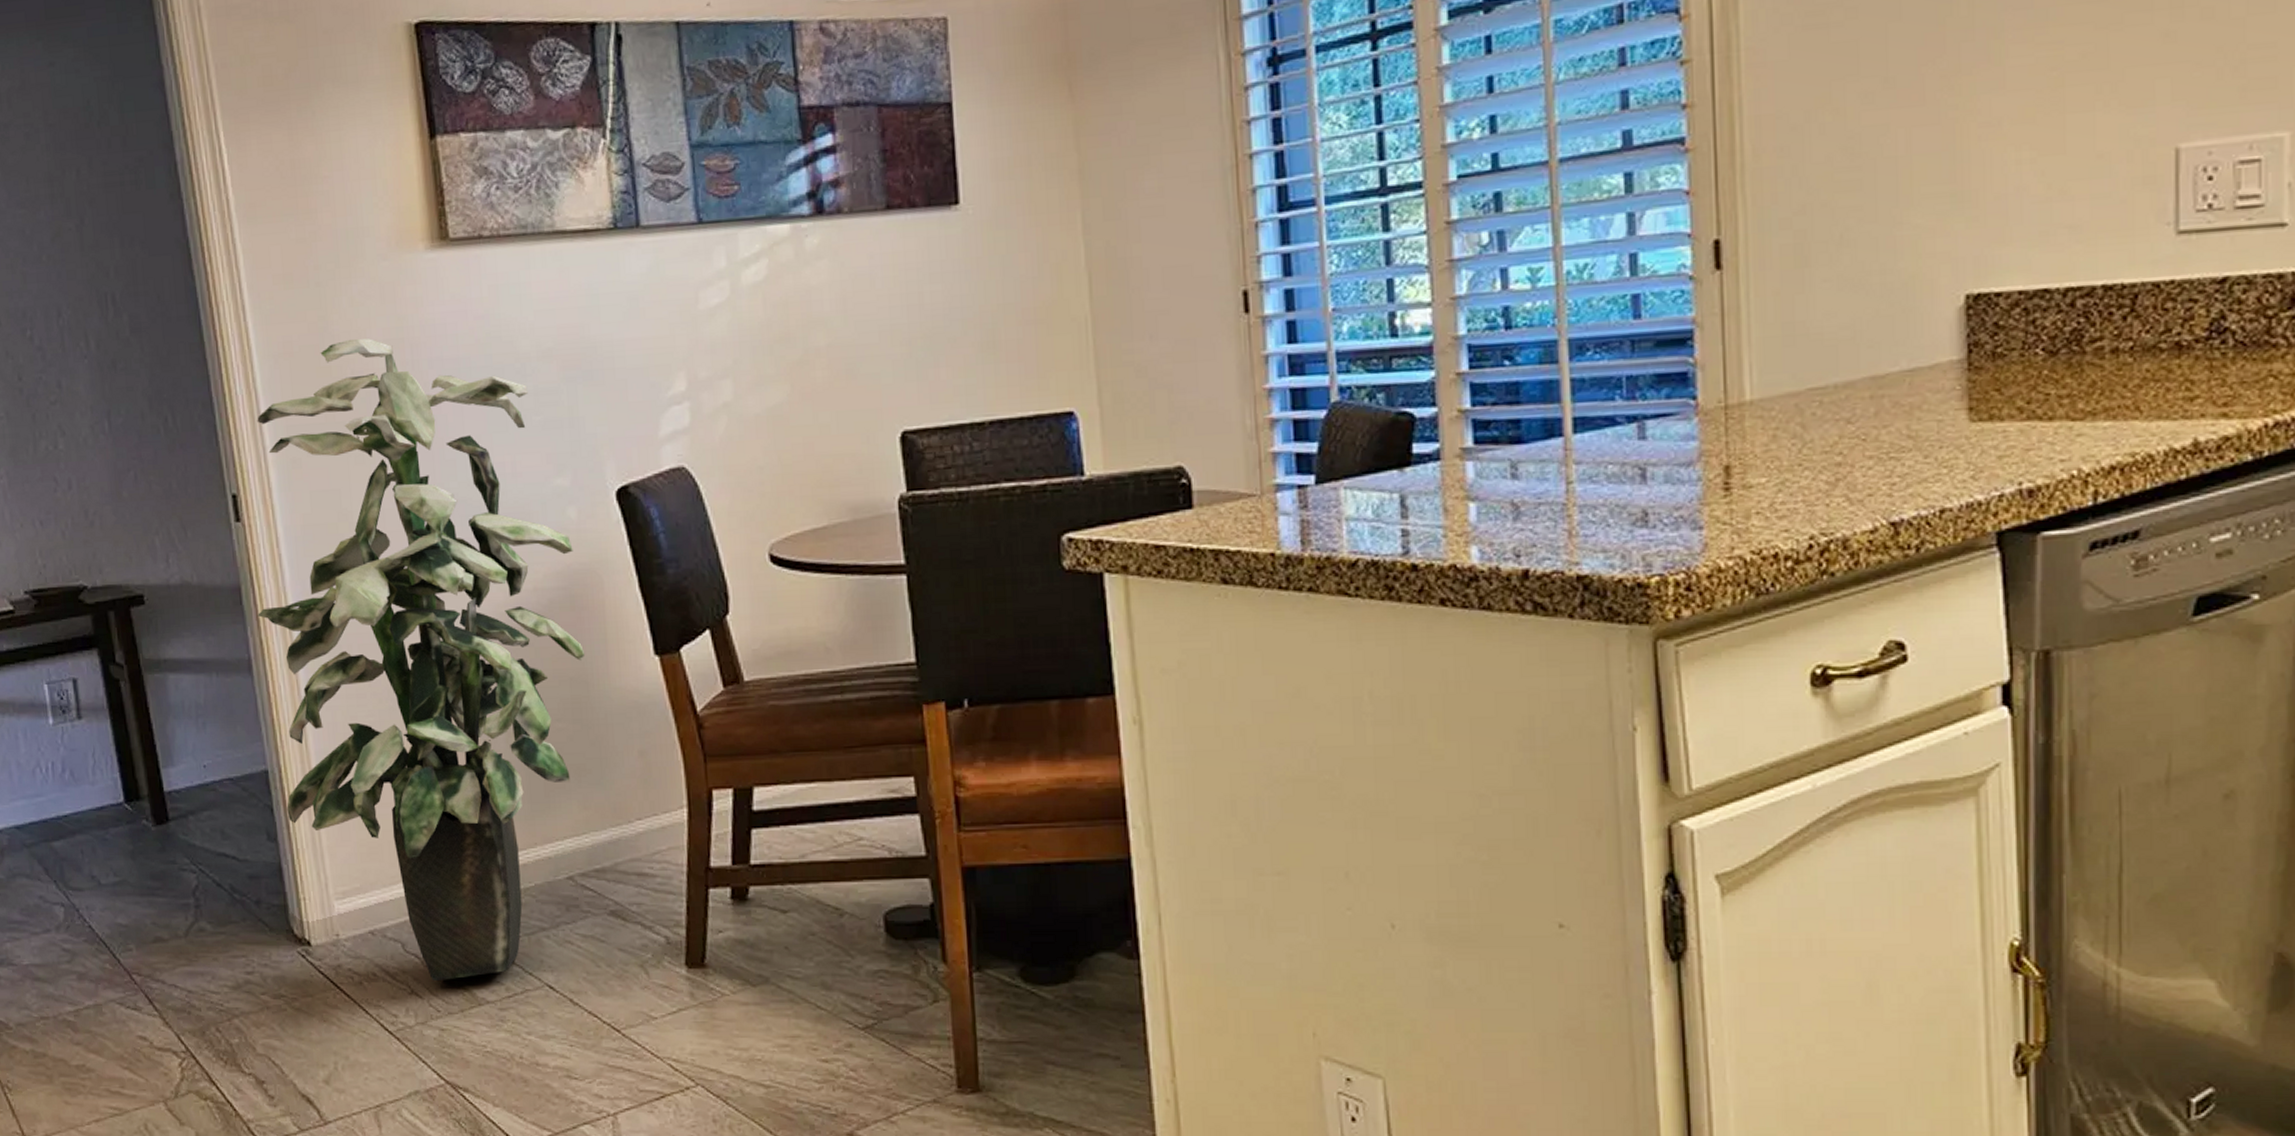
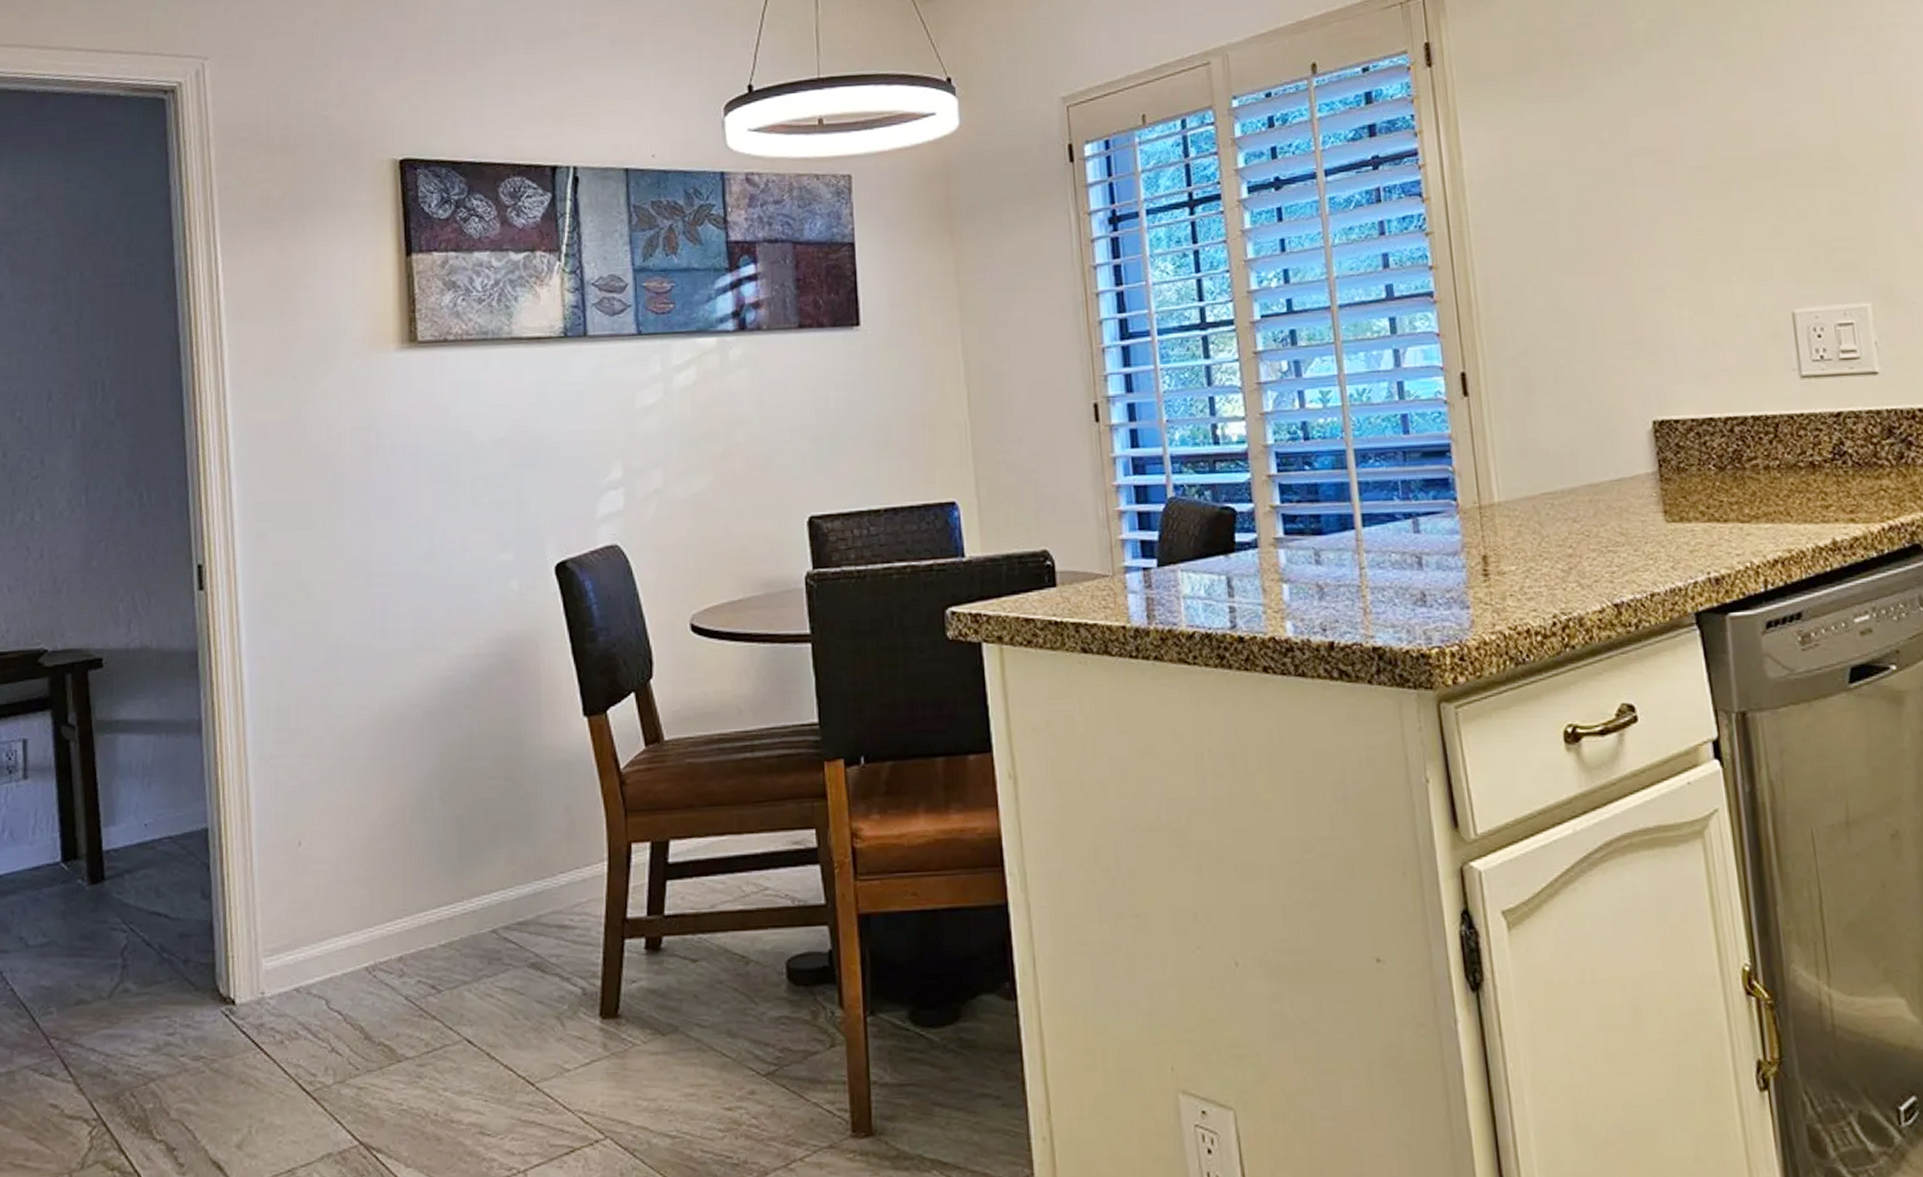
indoor plant: present [256,339,586,980] -> none [211,426,520,1037]

